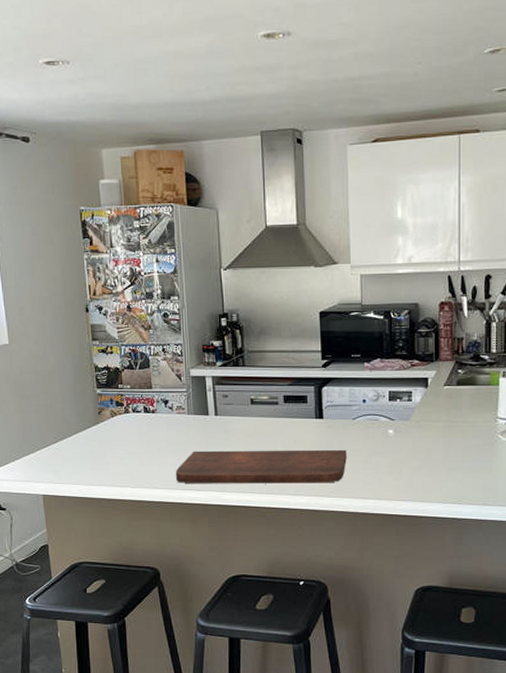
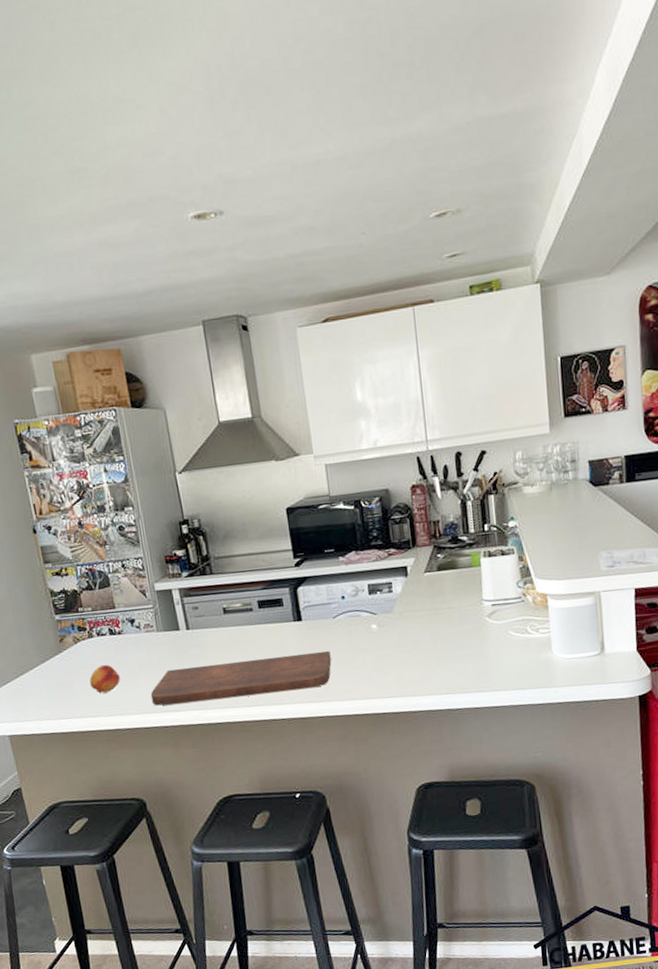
fruit: none [121,439,149,466] -> present [89,664,120,693]

